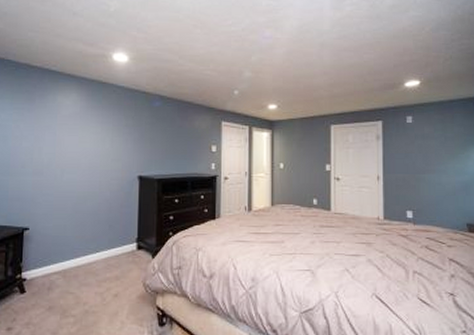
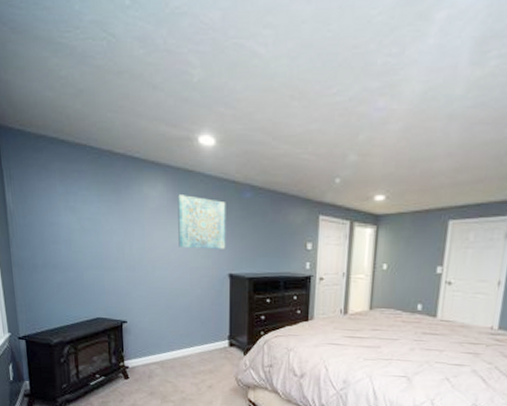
wall art: none [89,103,137,152] -> present [178,195,226,249]

